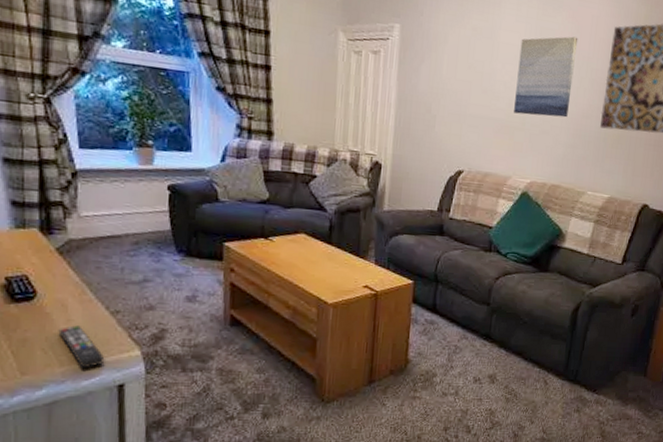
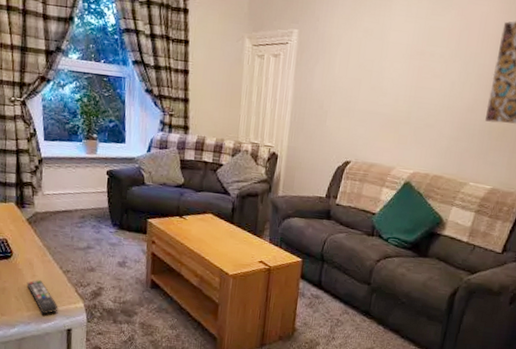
wall art: present [514,36,578,118] -> none [400,33,467,112]

